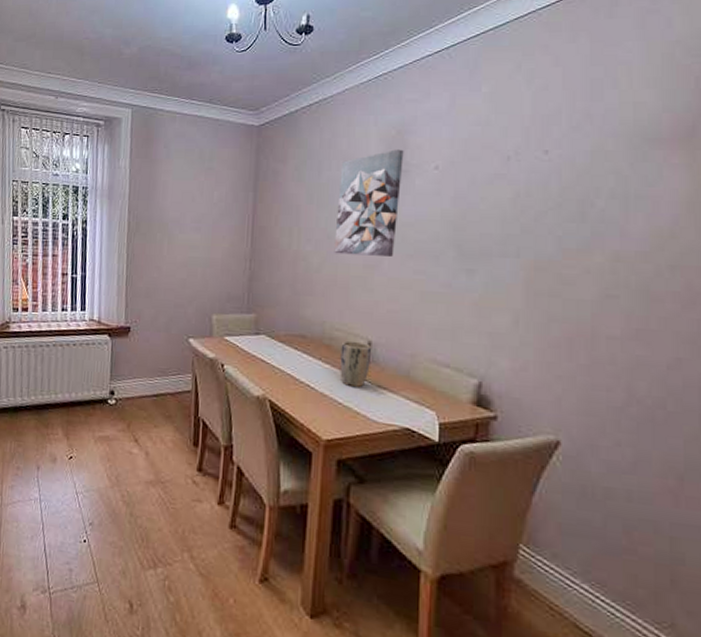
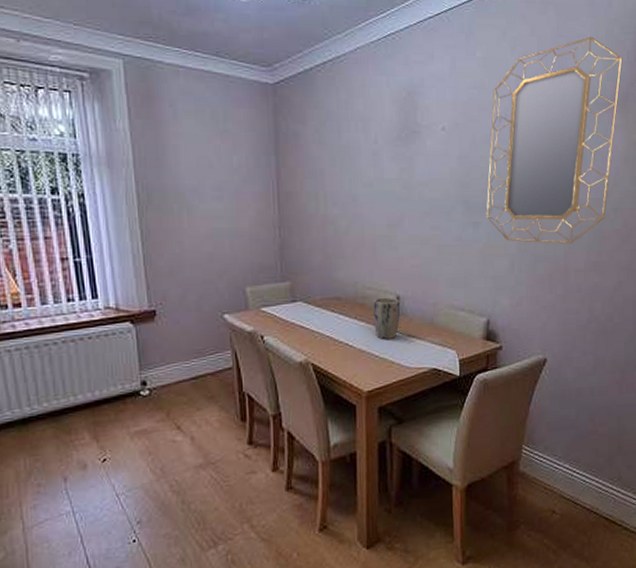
wall art: present [334,149,404,256] -> none [359,111,415,216]
home mirror: none [484,62,688,304] -> present [486,36,623,244]

